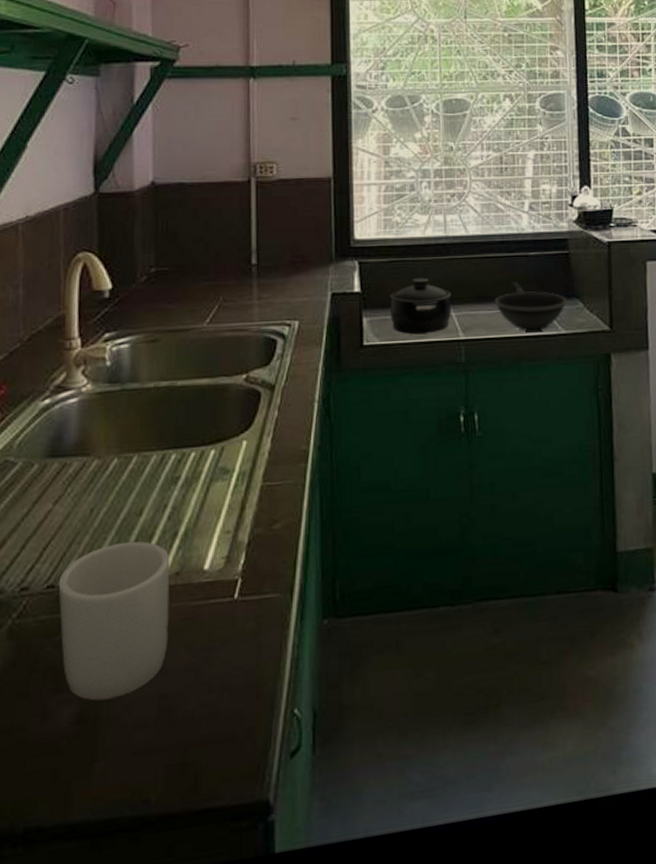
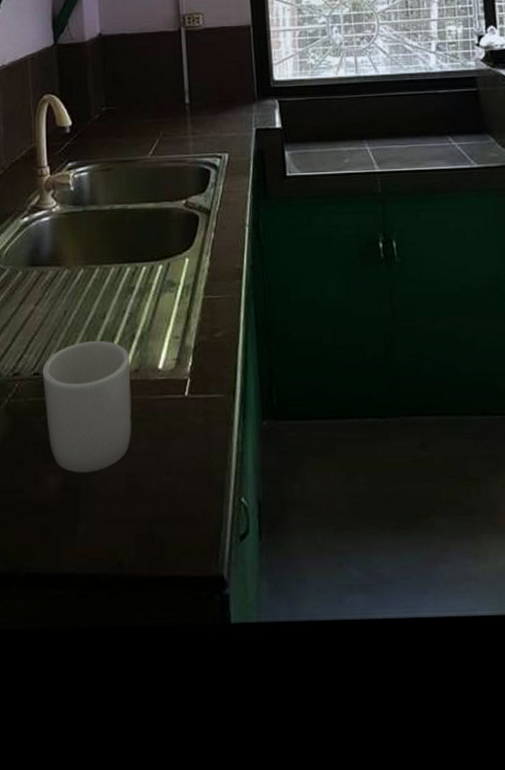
saucepan: present [389,277,452,335] -> none [307,114,367,167]
frying pan: present [494,280,568,332] -> none [406,117,479,165]

